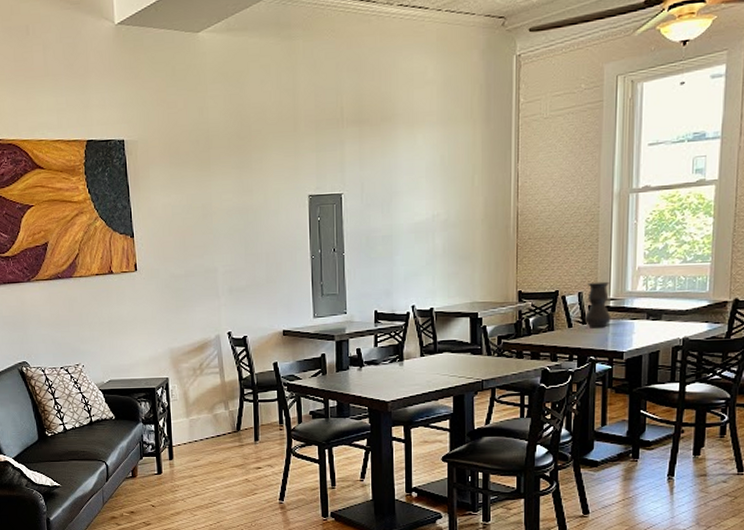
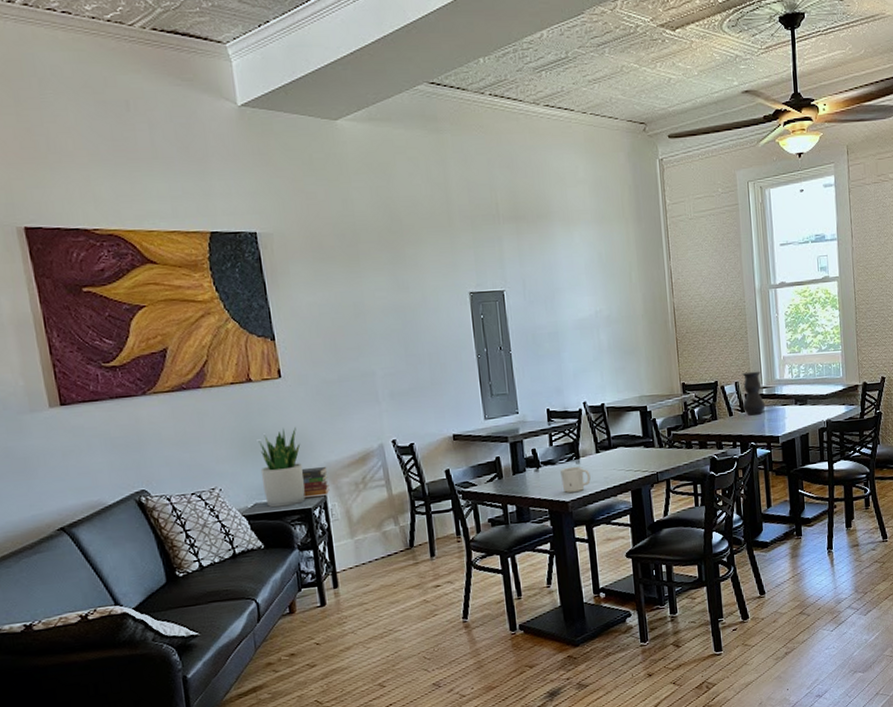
planter: none [115,316,151,385] -> present [258,427,306,508]
books: none [148,352,171,378] -> present [301,467,330,497]
mug: none [383,368,413,394] -> present [560,466,591,493]

